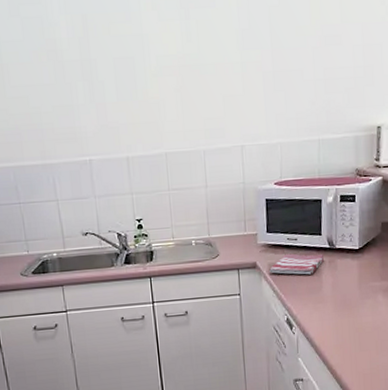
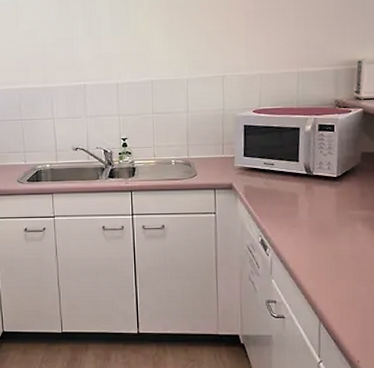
dish towel: present [269,253,325,275] -> none [245,177,301,199]

